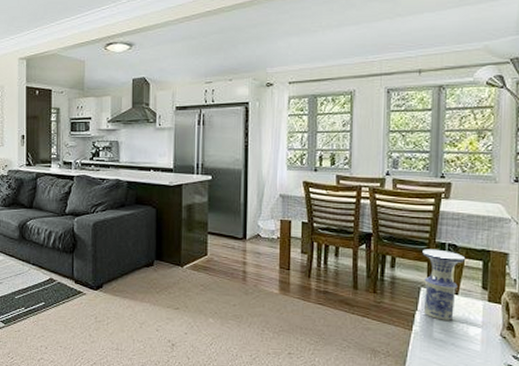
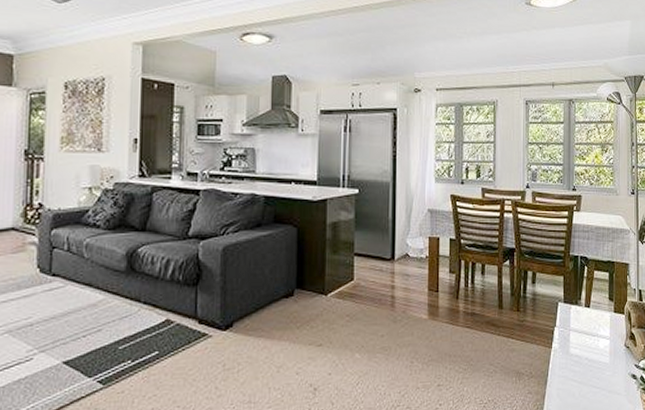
vase: present [422,249,465,321] -> none [559,262,594,335]

